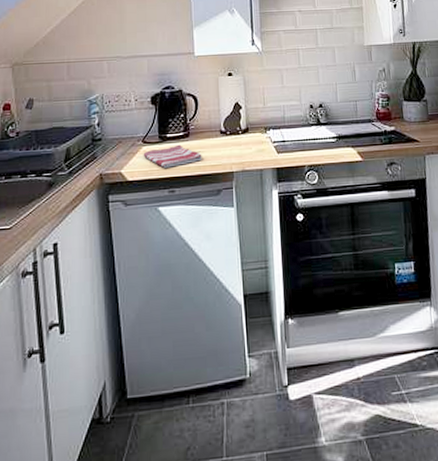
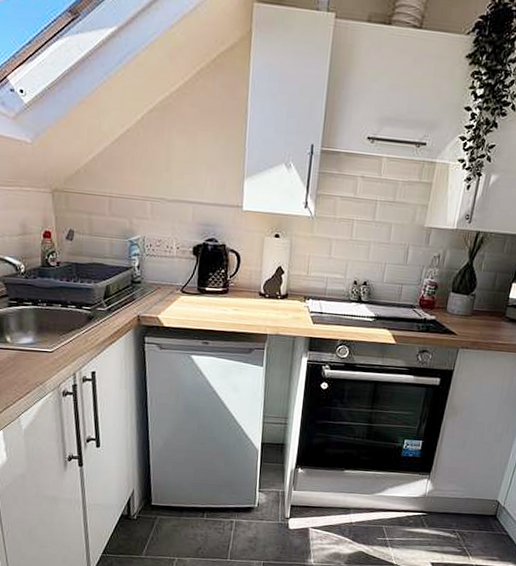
dish towel: present [143,144,202,168] -> none [180,299,238,321]

